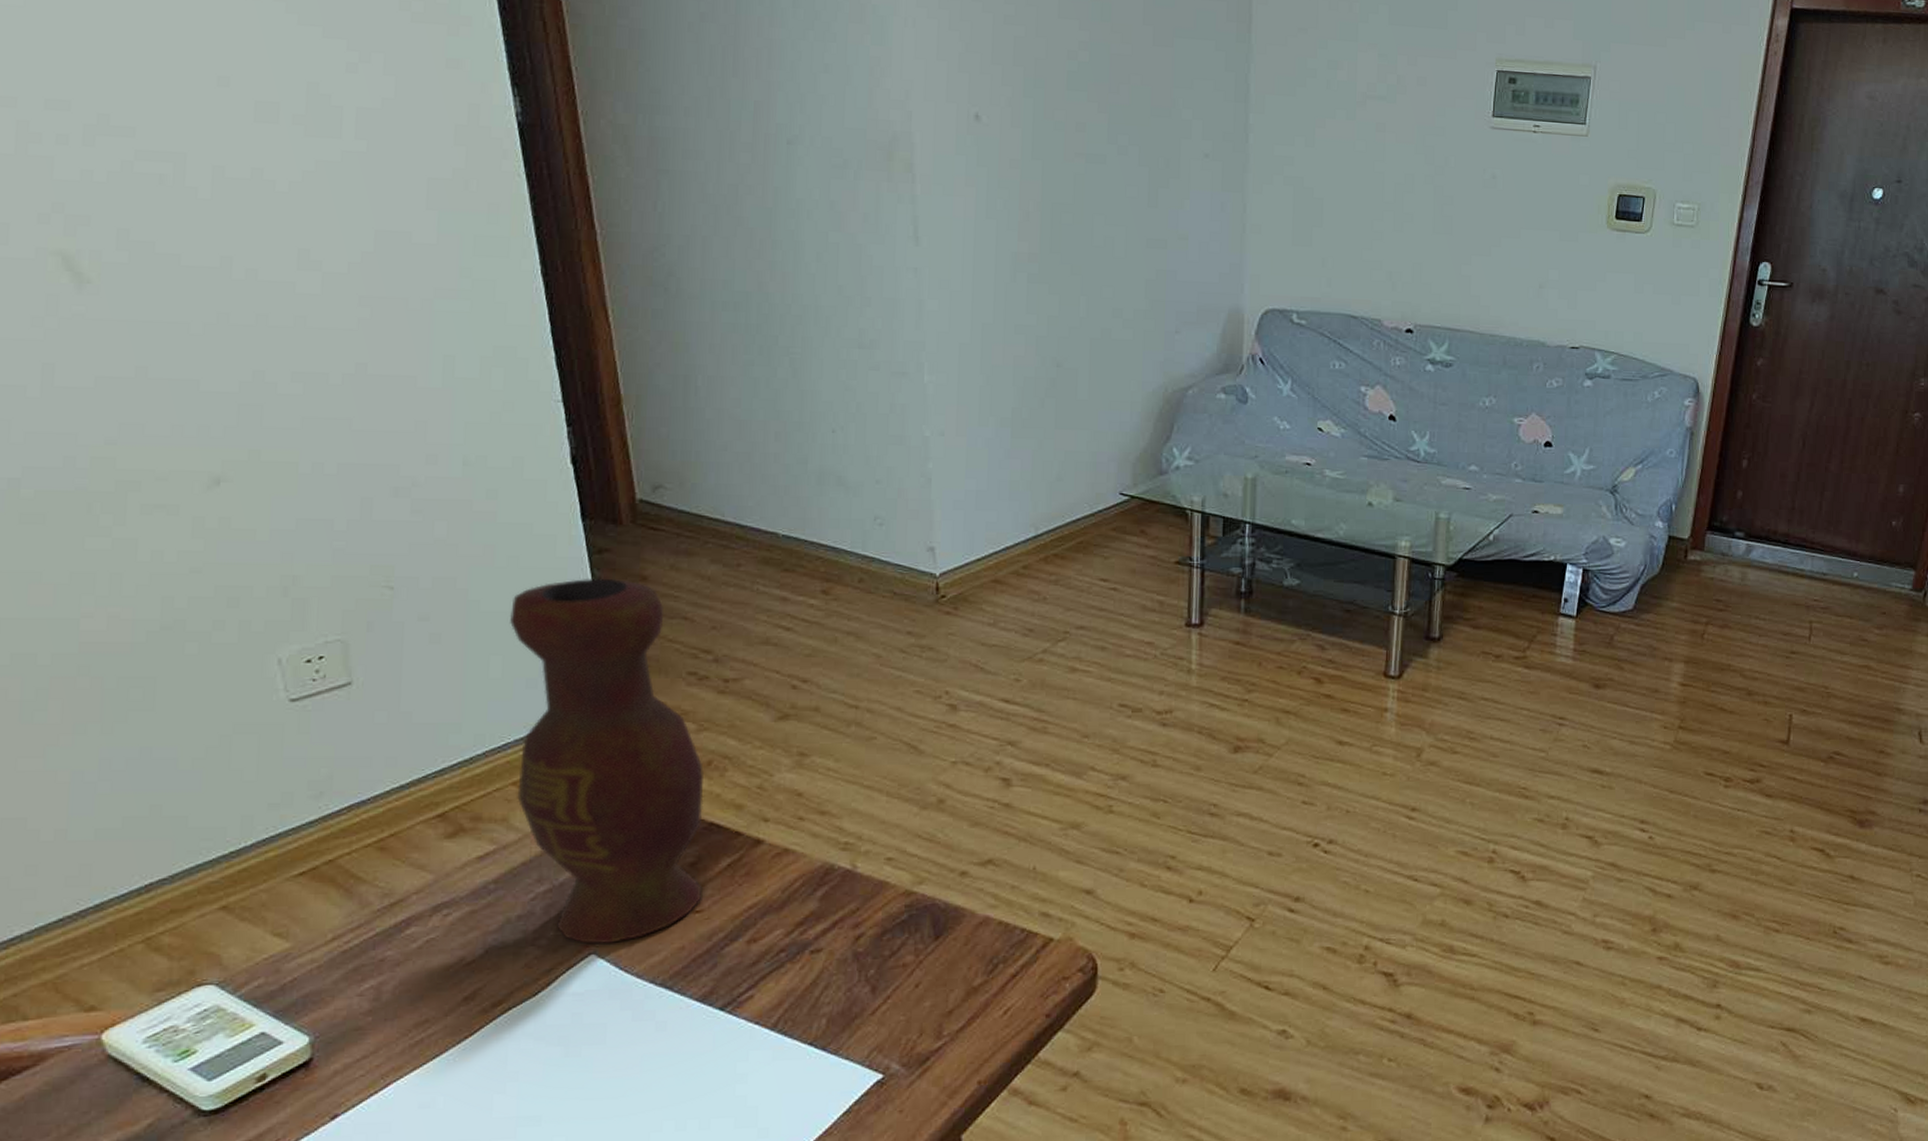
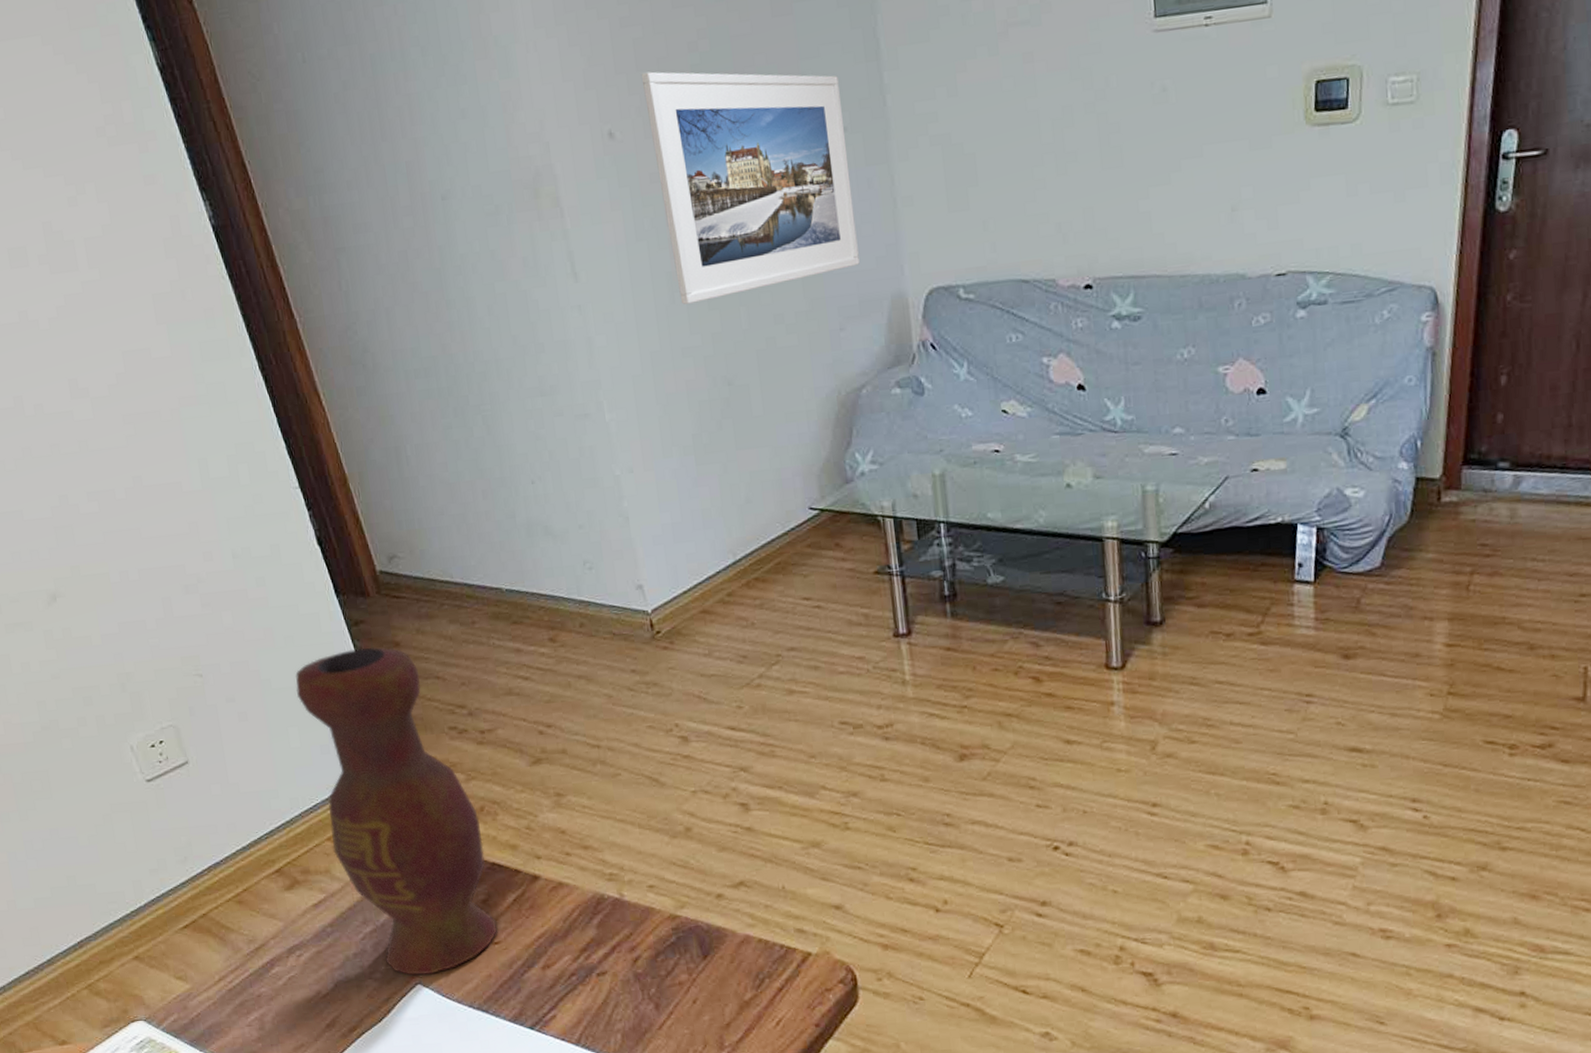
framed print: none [1017,68,1207,285] -> present [641,71,860,304]

